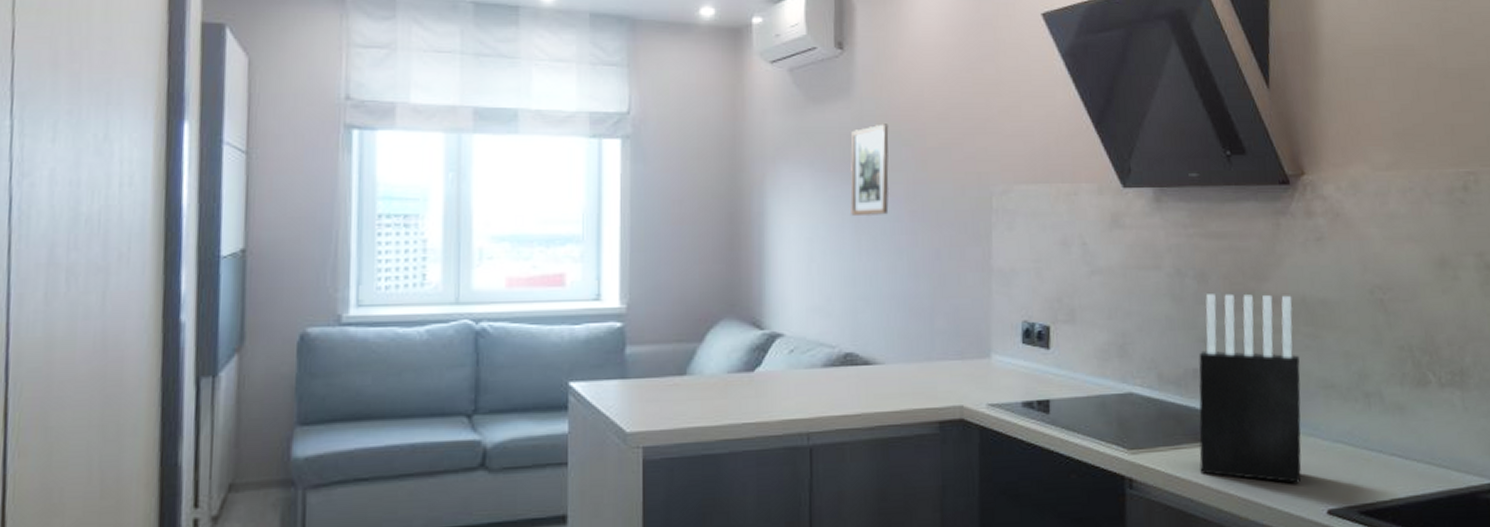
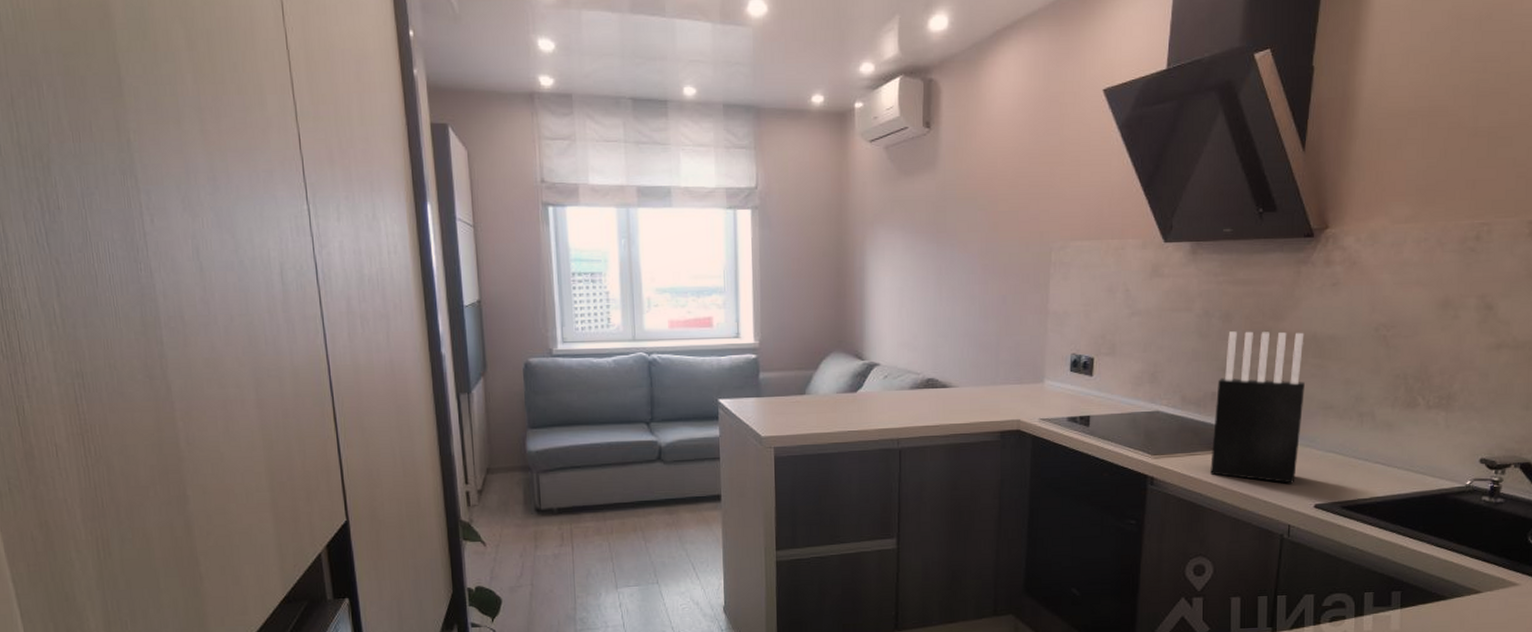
picture frame: present [850,124,890,217] -> none [934,191,967,270]

